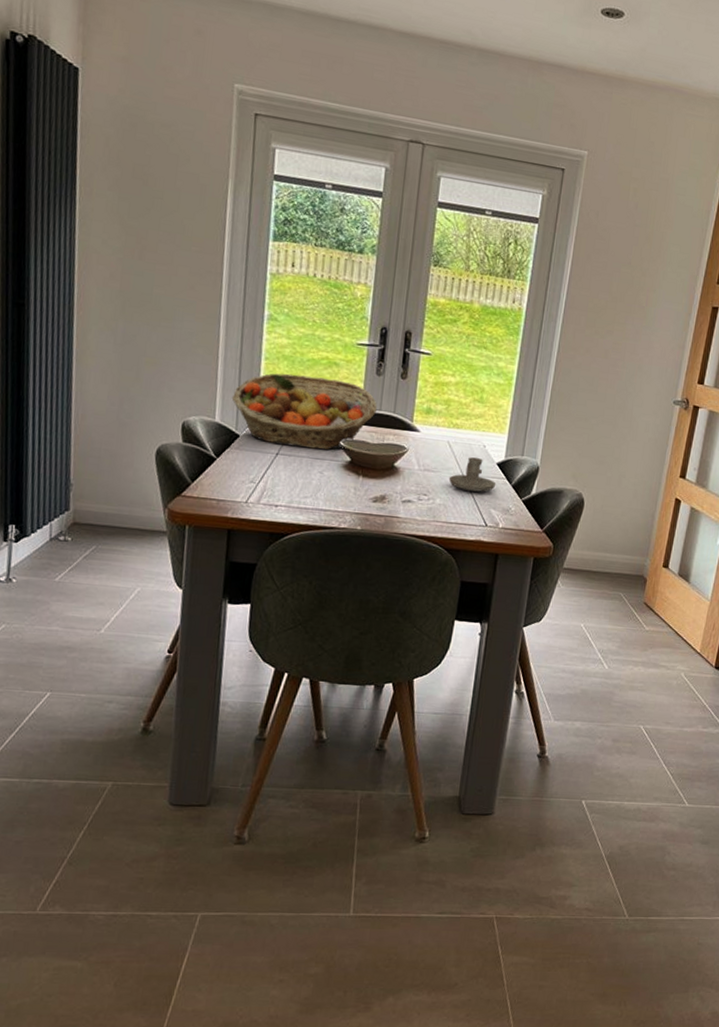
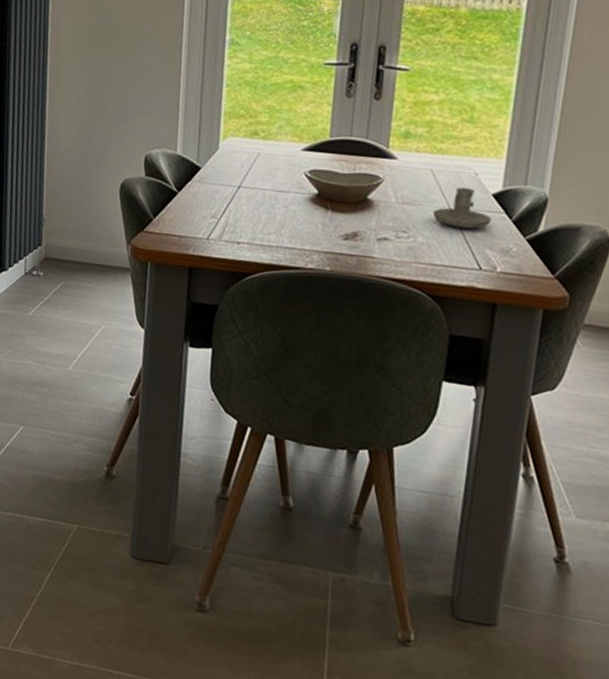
fruit basket: present [231,373,378,450] -> none [193,100,348,182]

